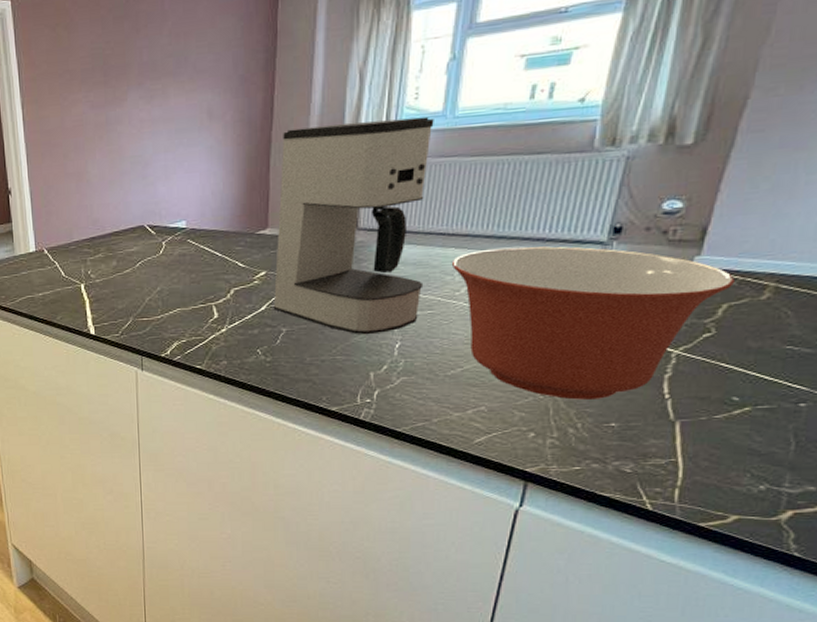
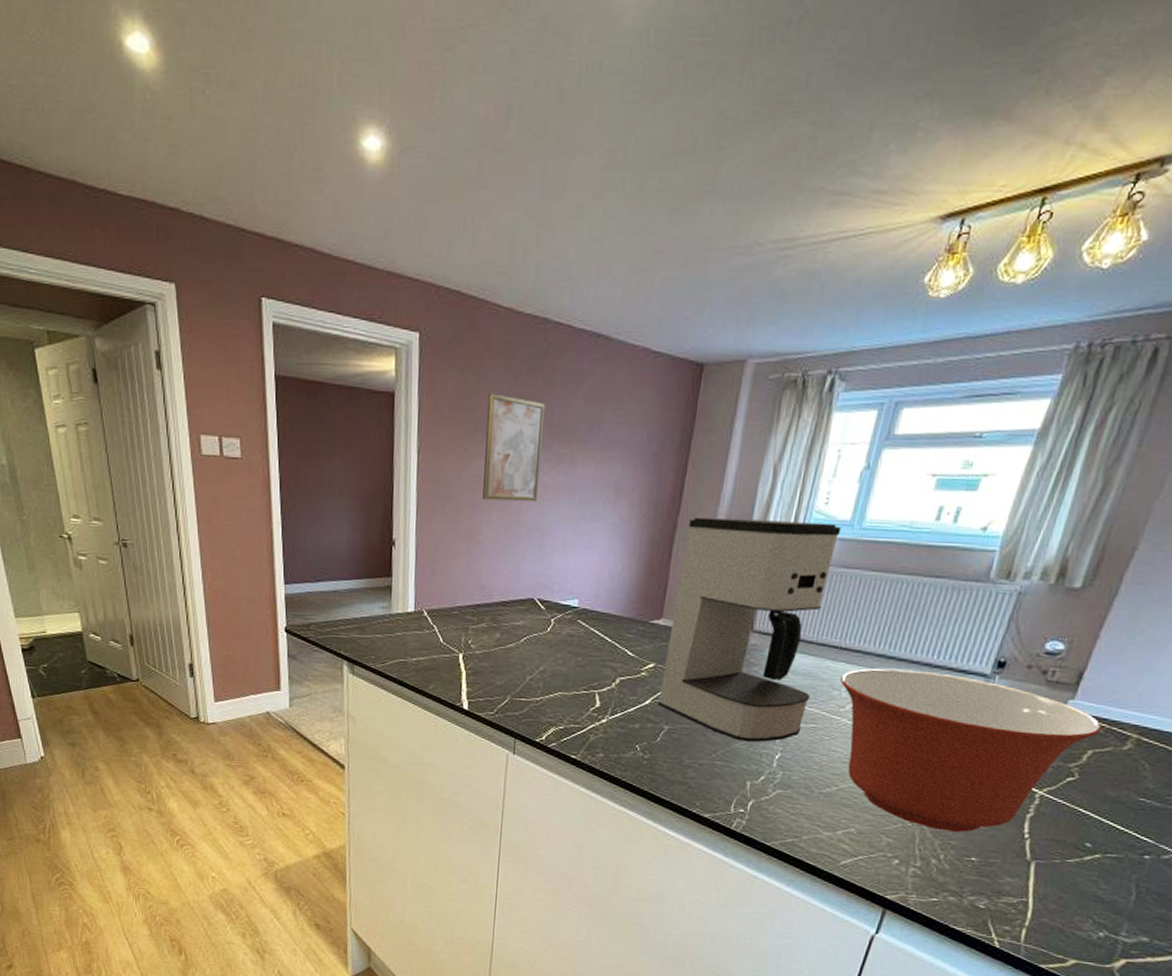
wall art: none [79,43,136,141] -> present [483,393,546,502]

